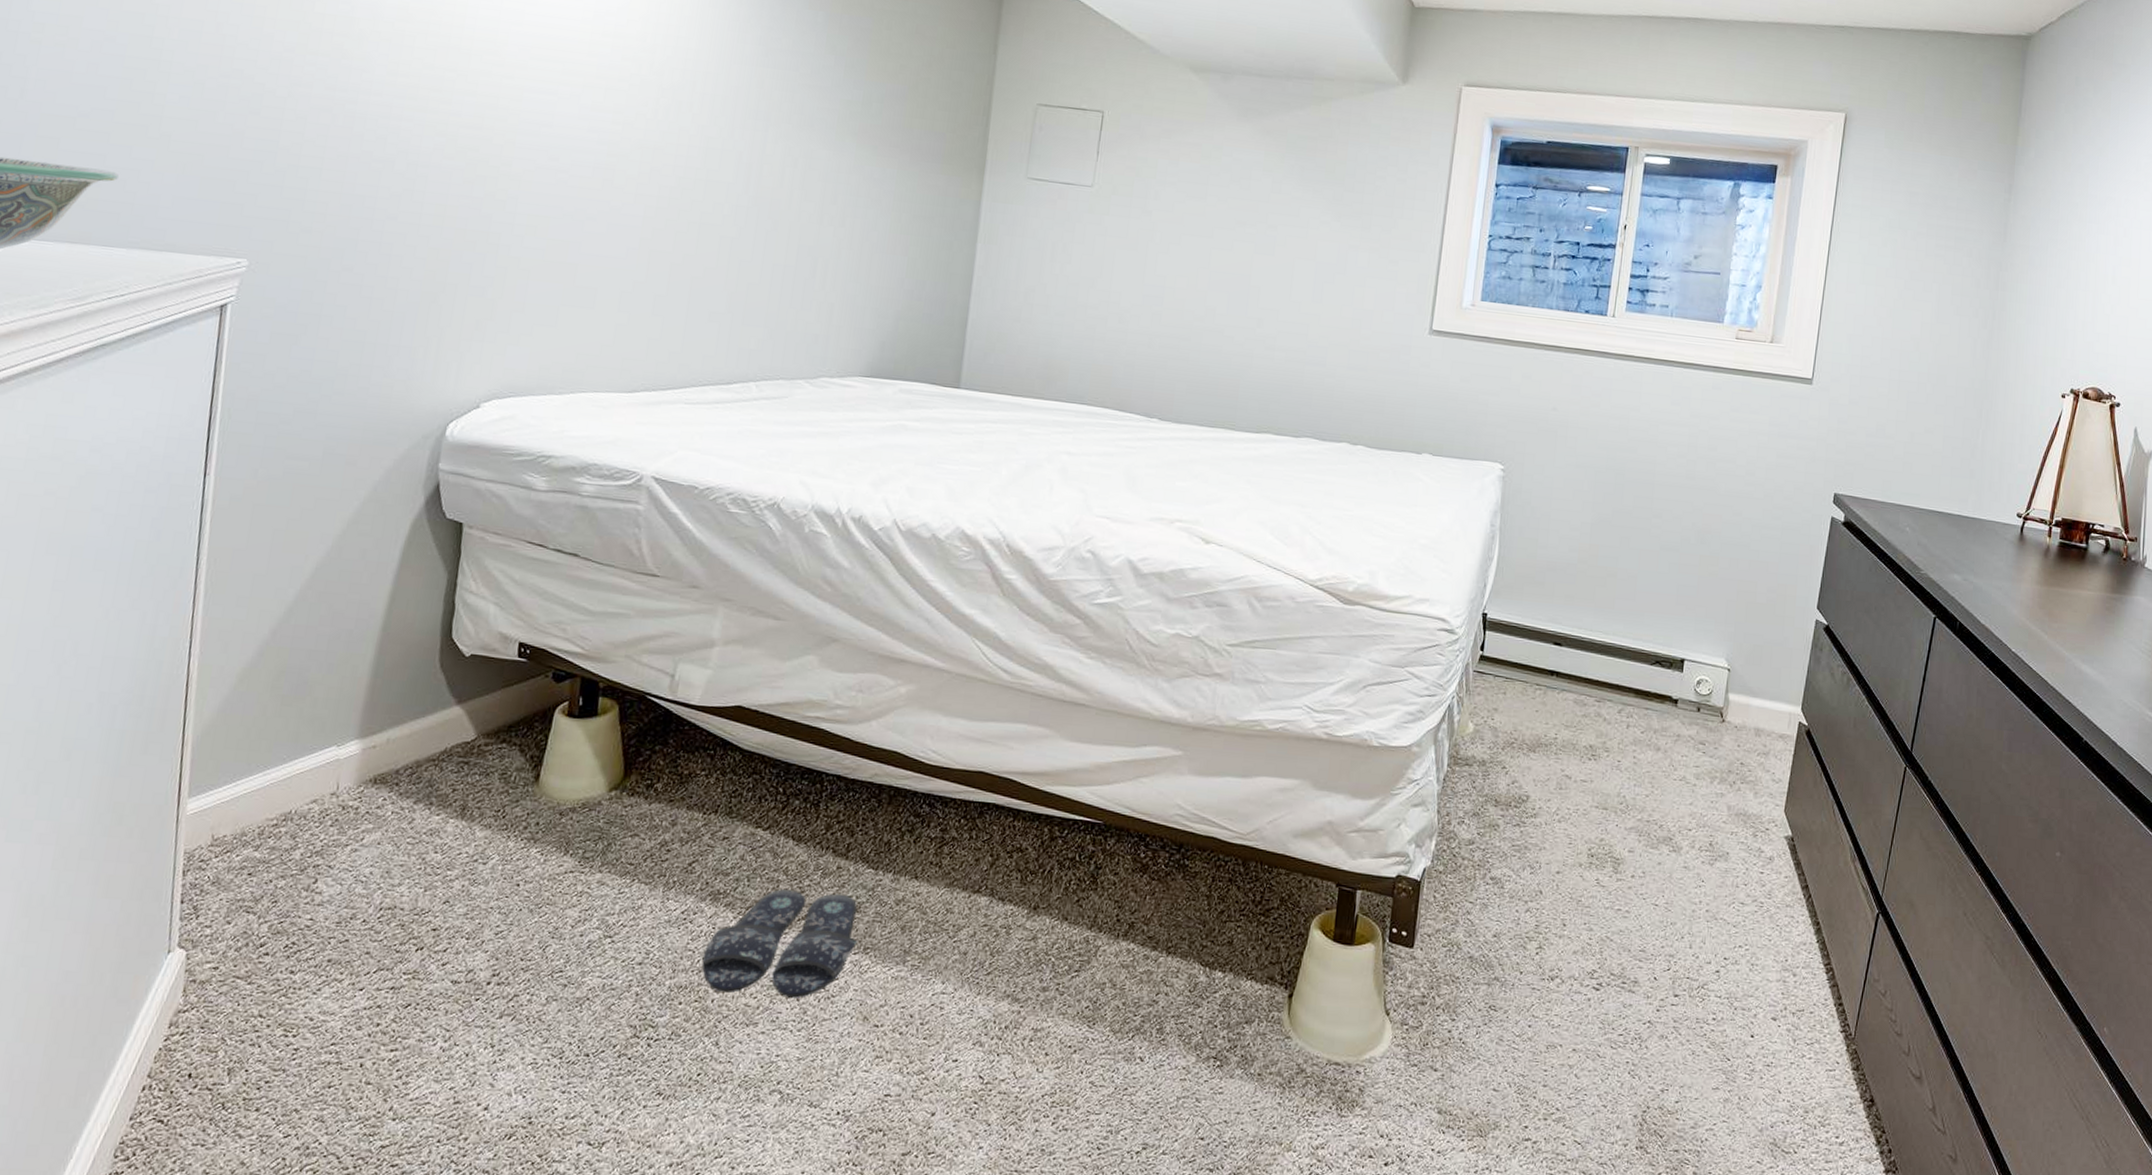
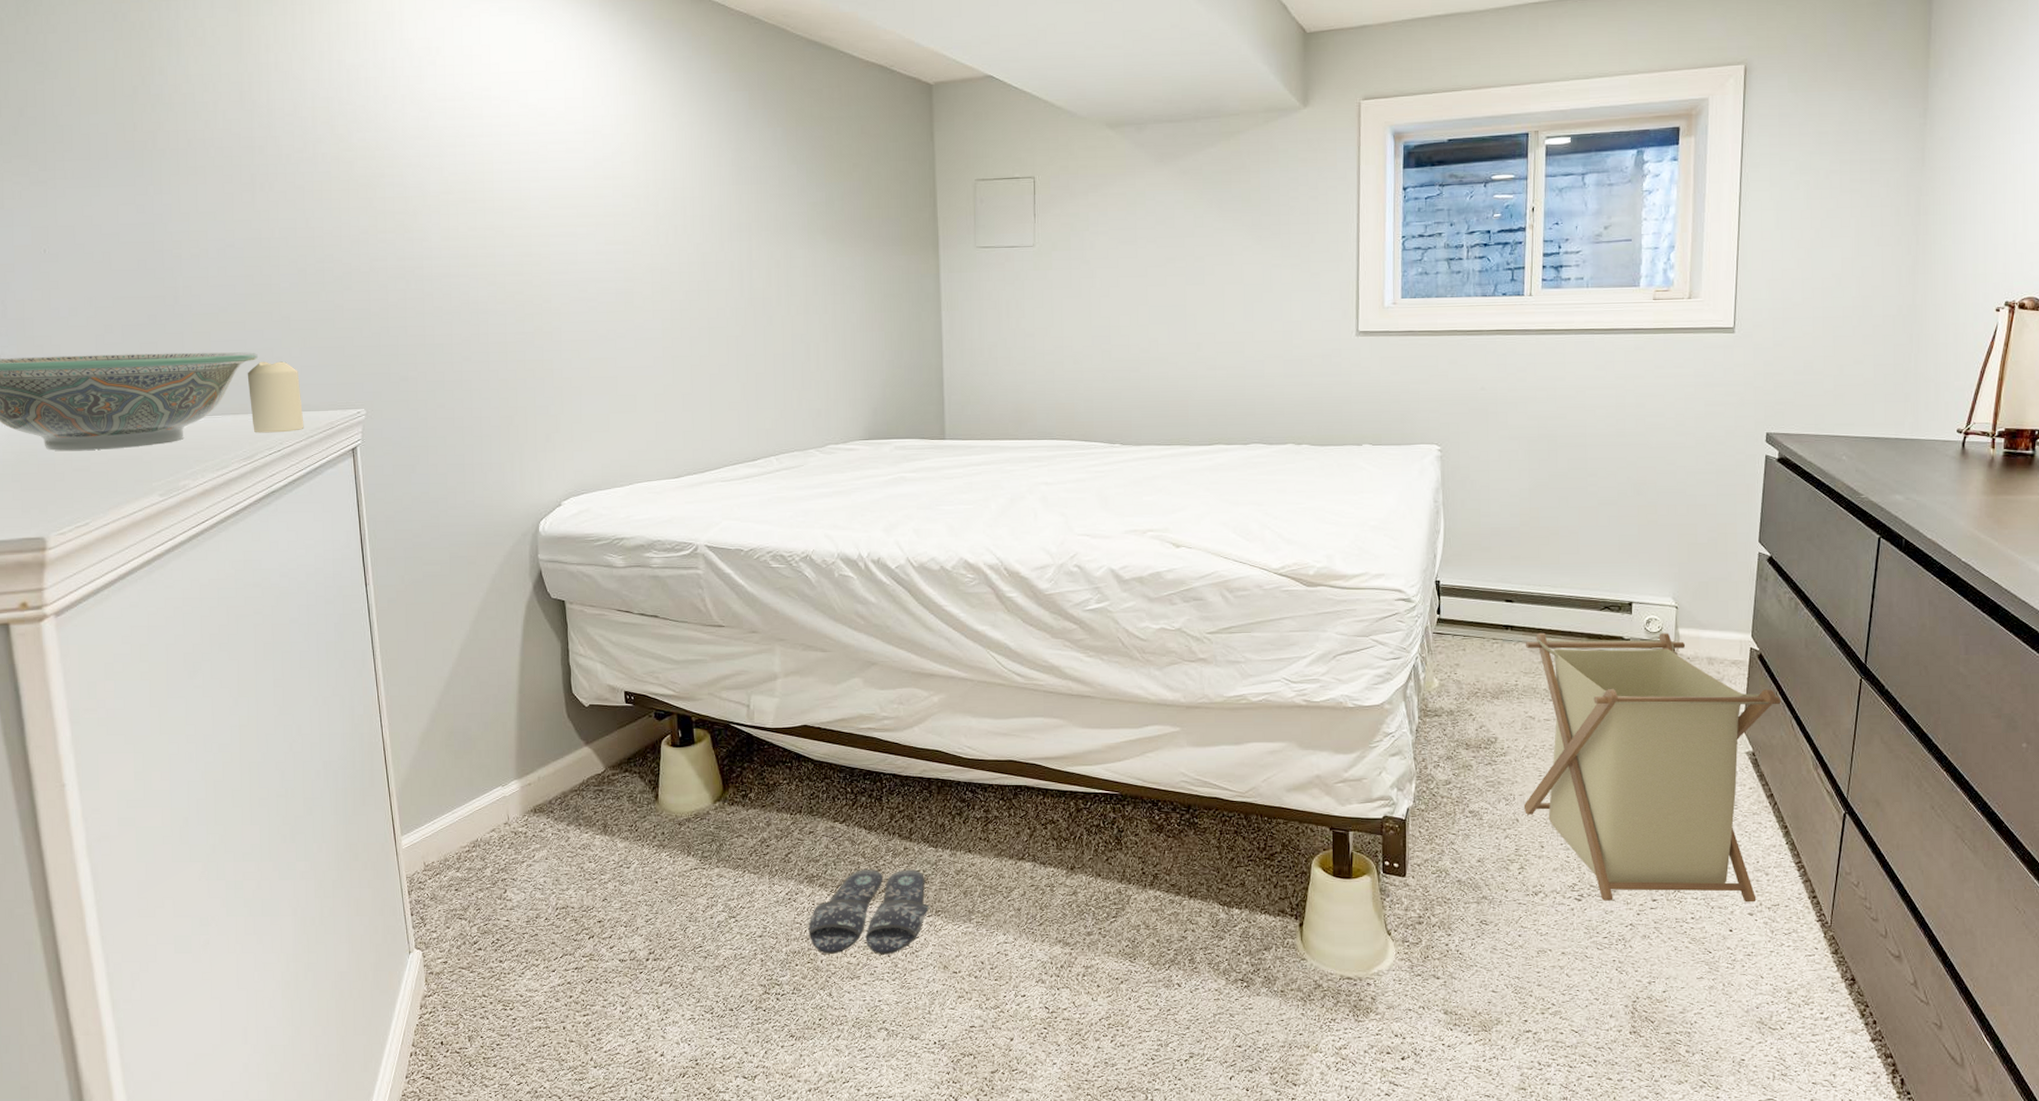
candle: none [92,184,169,275] -> present [247,361,304,433]
laundry basket: none [1549,682,1825,1006] -> present [1523,632,1781,903]

